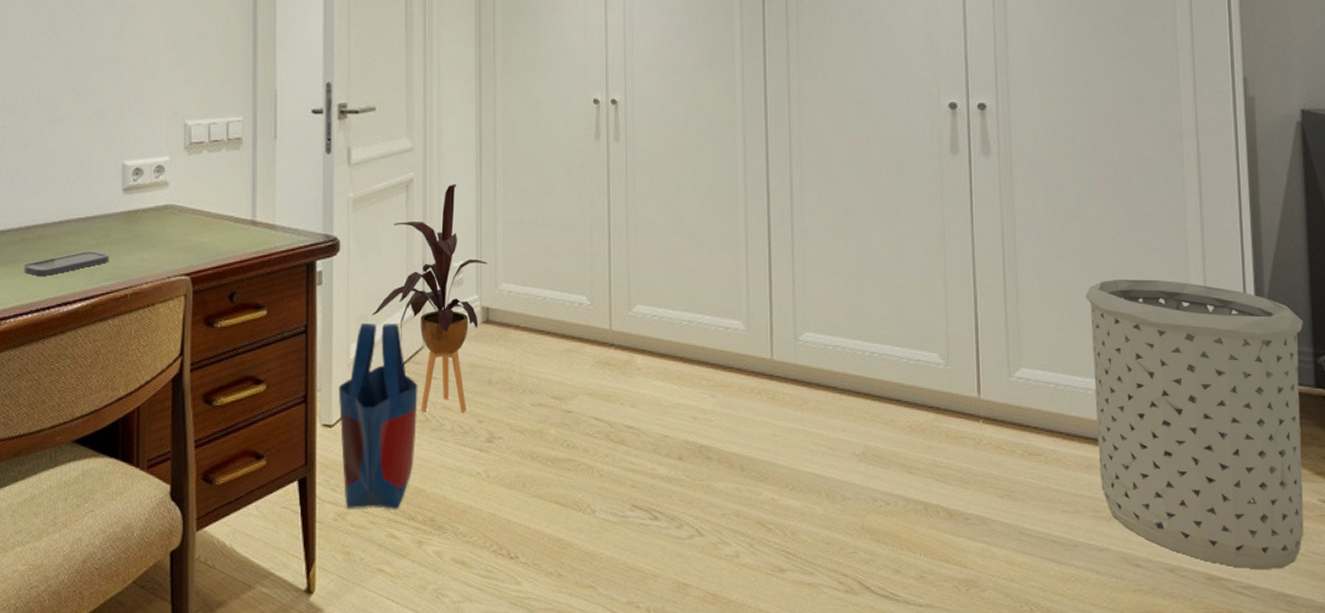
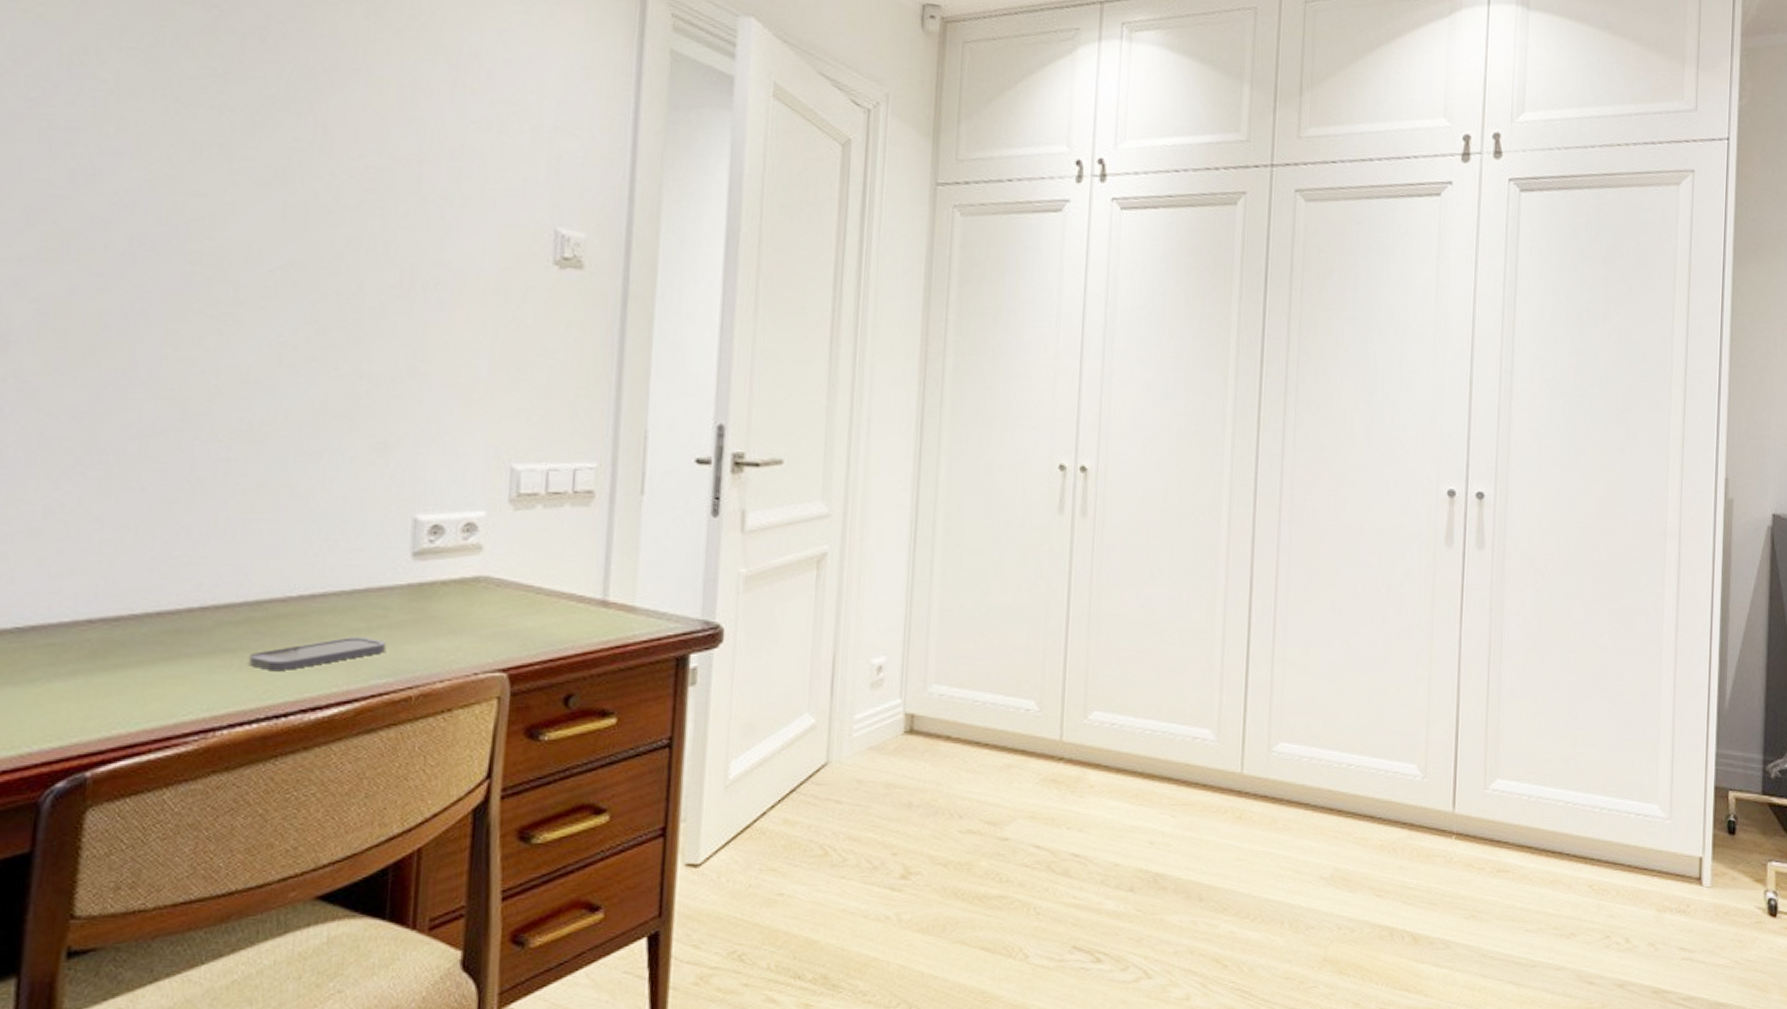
tote bag: present [338,322,418,509] -> none [709,733,817,968]
house plant: present [371,184,488,413] -> none [761,560,917,845]
laundry basket: present [1085,280,1304,570] -> none [1563,685,1757,980]

